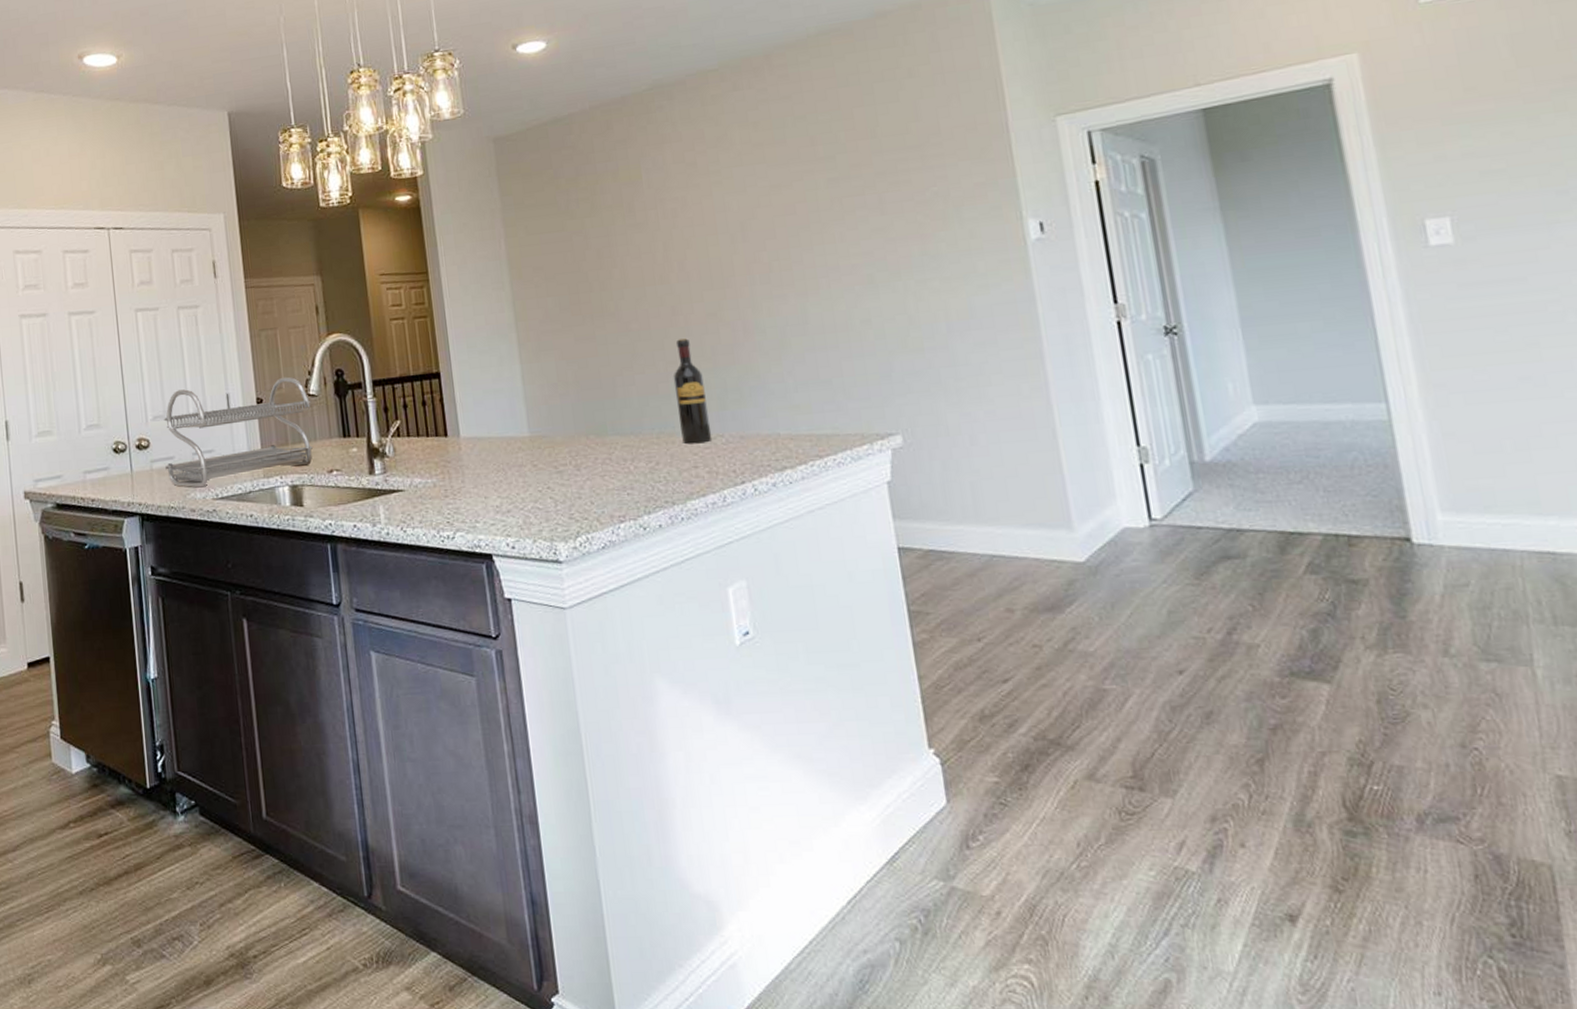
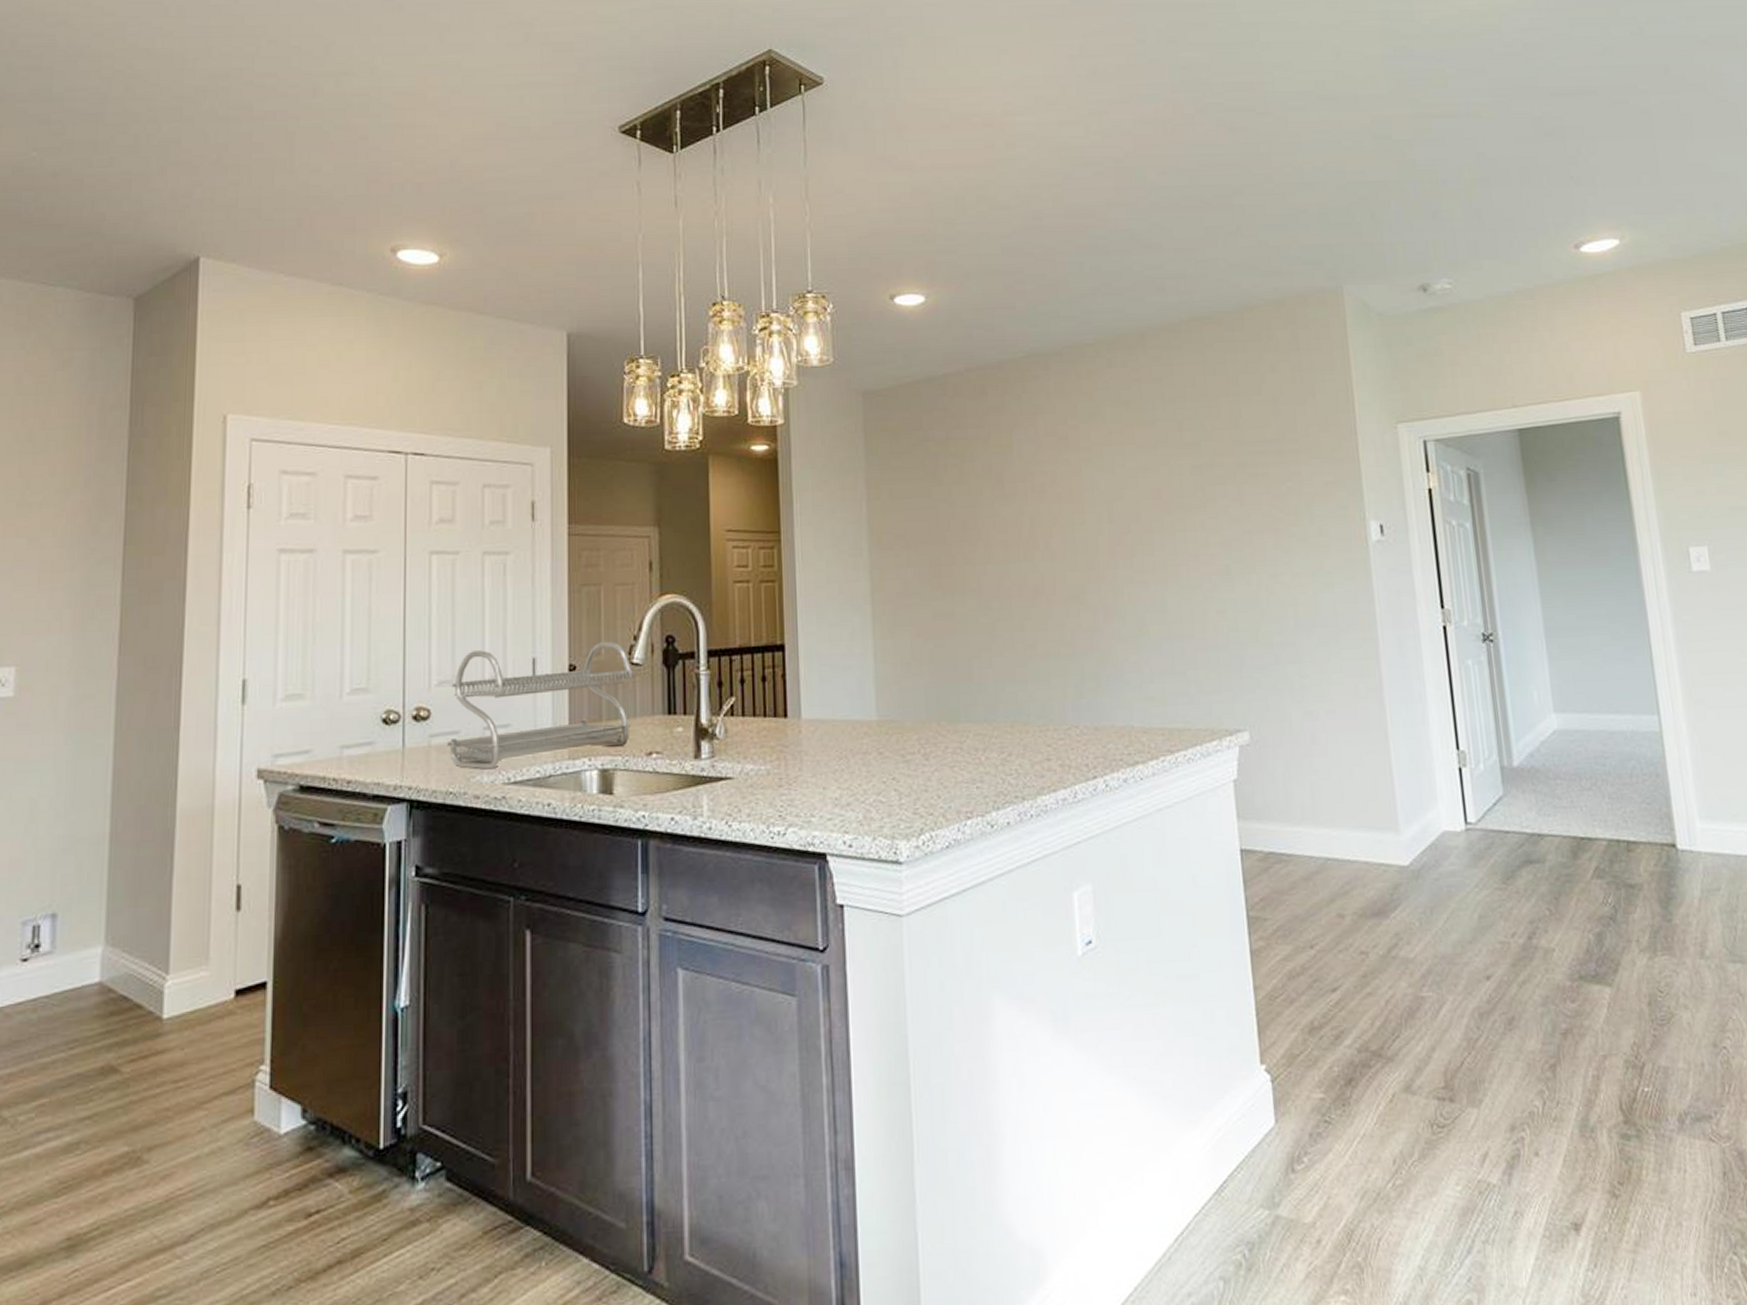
wine bottle: present [673,338,713,444] -> none [1031,621,1067,735]

